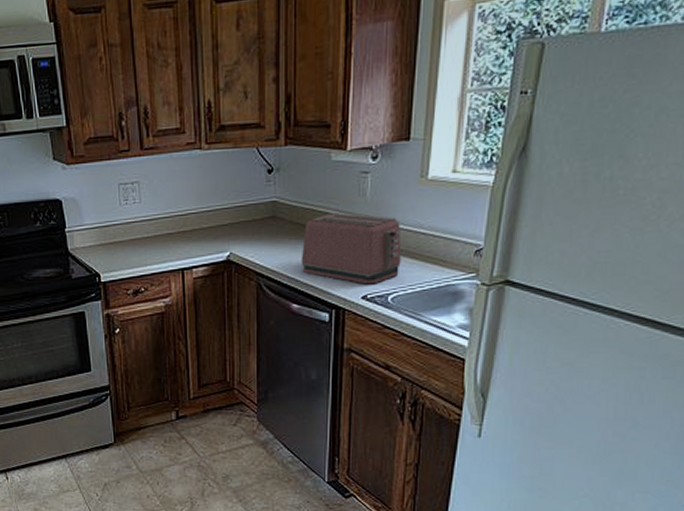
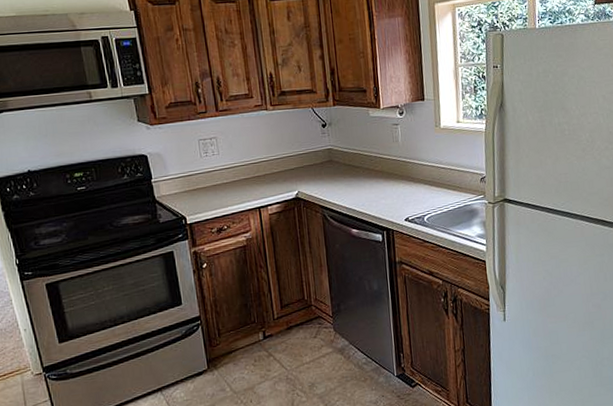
toaster: present [301,213,402,285] -> none [355,155,430,209]

